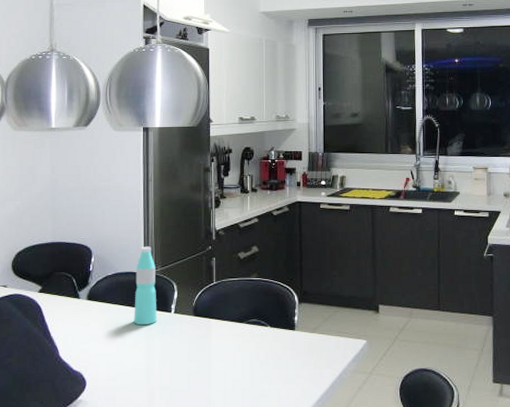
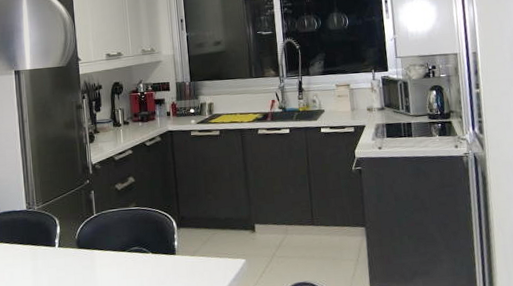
water bottle: present [134,246,157,326] -> none [18,184,42,262]

